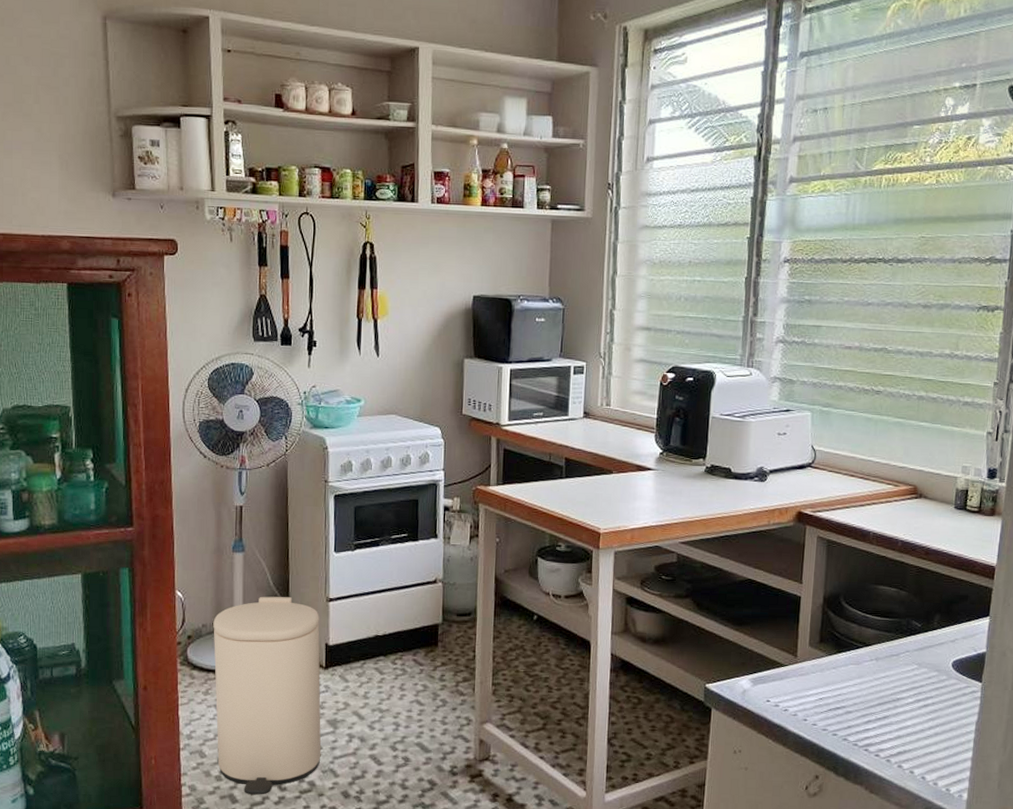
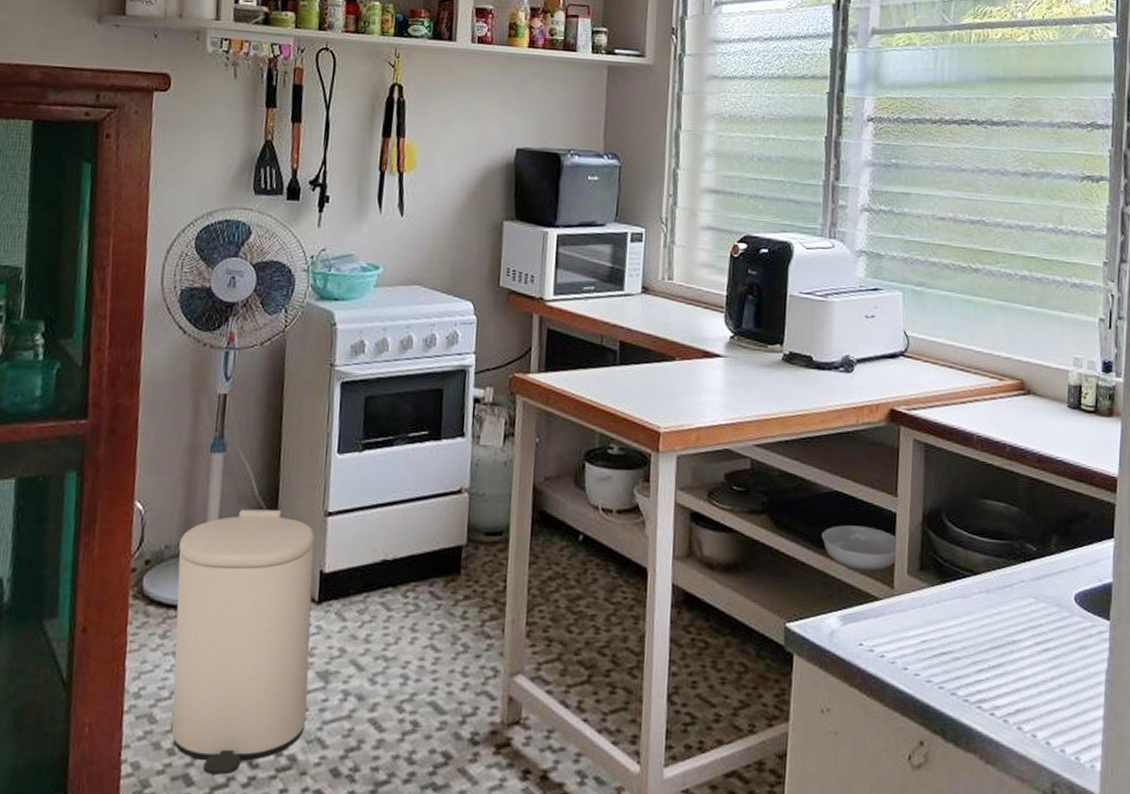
bowl: none [736,607,802,645] -> present [821,525,898,573]

